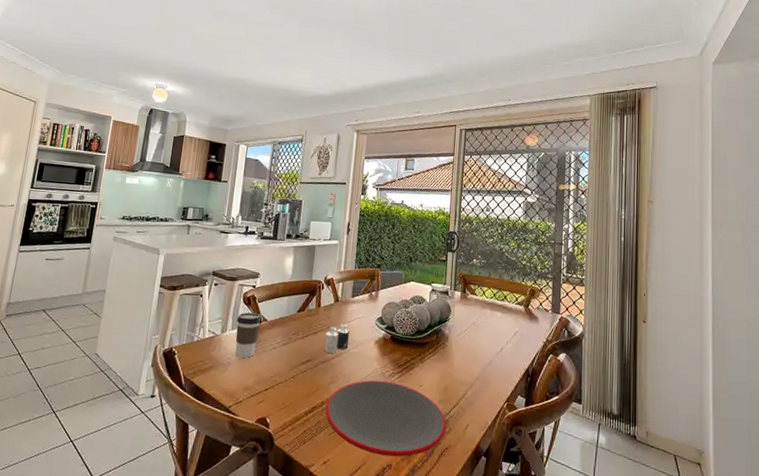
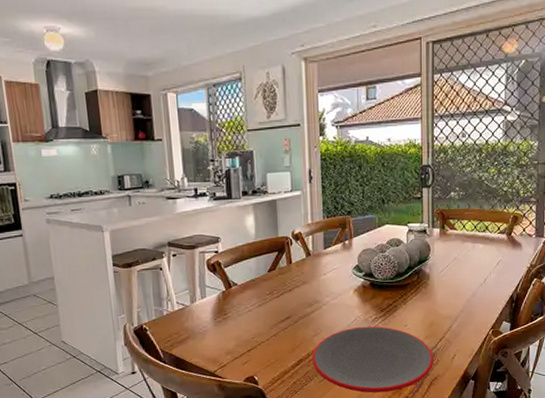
coffee cup: present [235,312,262,358] -> none [204,278,231,324]
candle: present [324,323,350,353] -> none [302,276,328,307]

